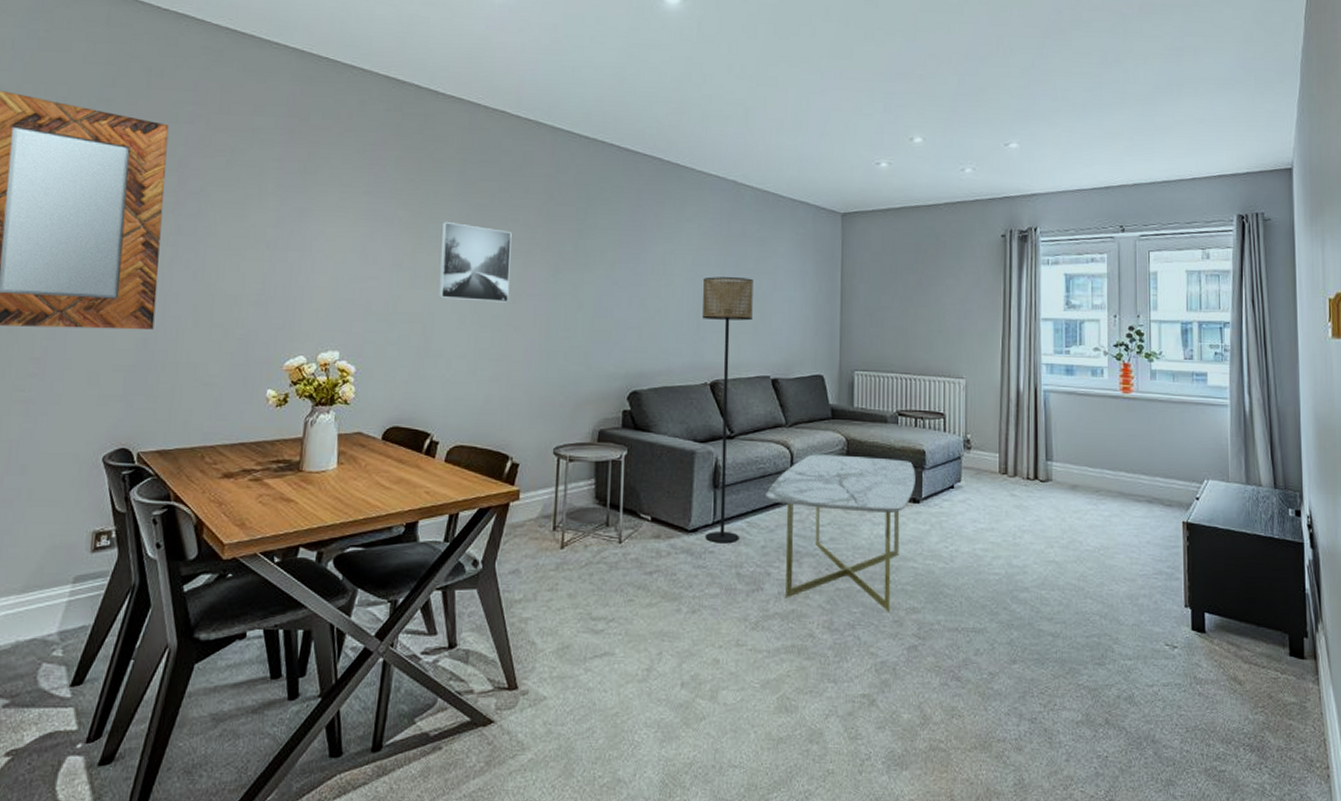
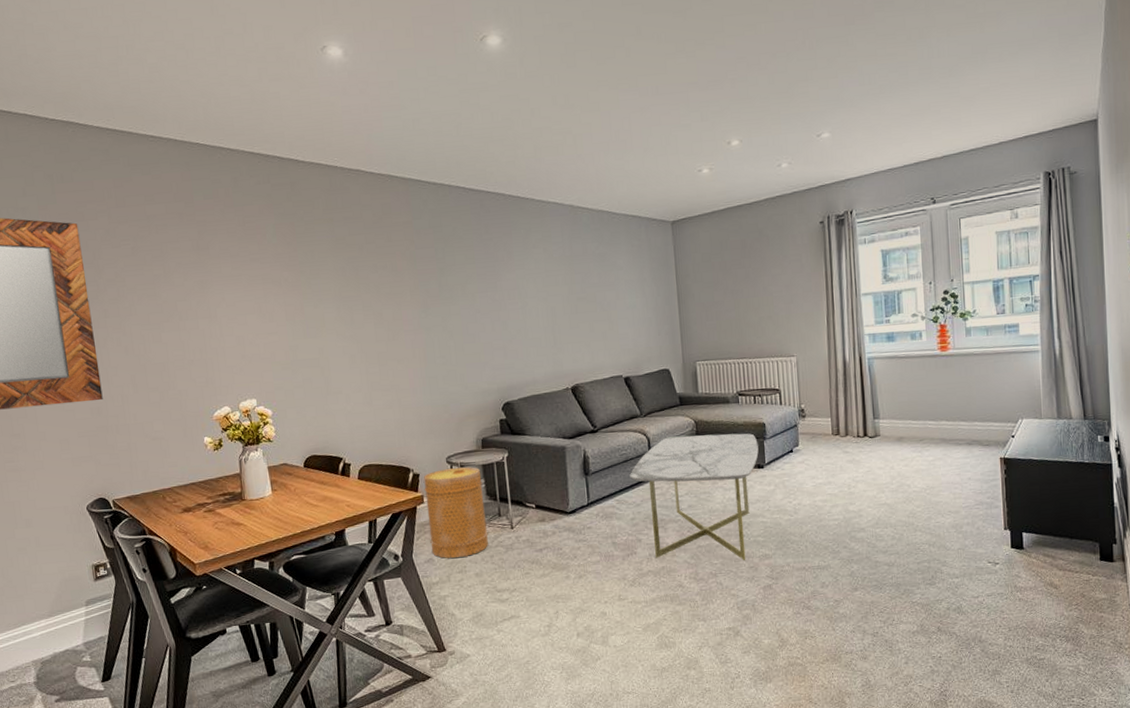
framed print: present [438,221,512,303] -> none [321,276,389,344]
basket: none [519,461,593,571] -> present [424,467,488,558]
floor lamp: present [702,277,753,544] -> none [553,291,611,520]

